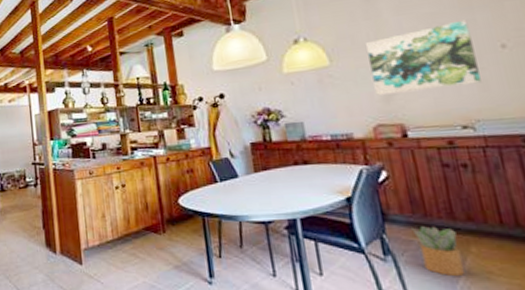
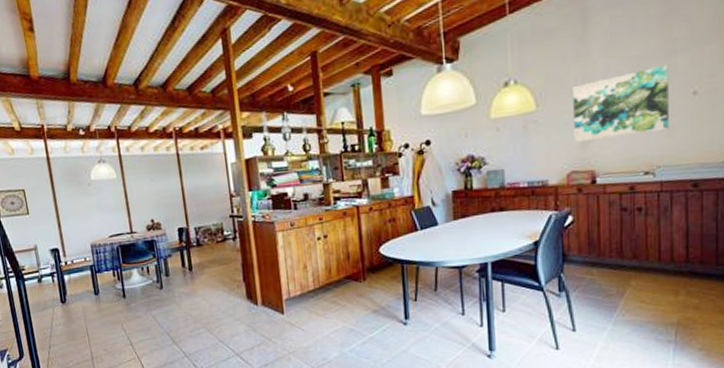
potted plant: present [411,226,465,276] -> none [586,264,622,306]

